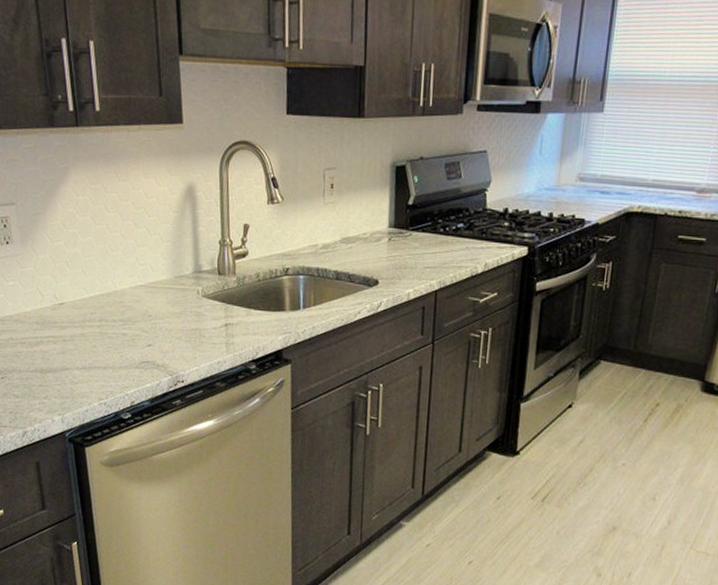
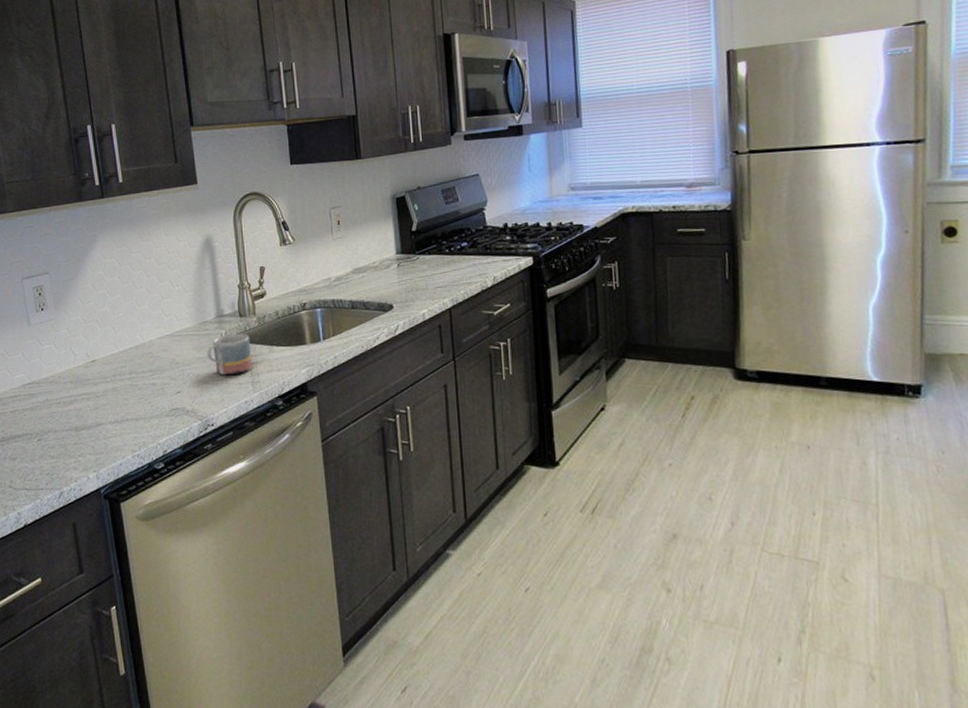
mug: none [181,291,228,334] -> present [206,333,252,376]

